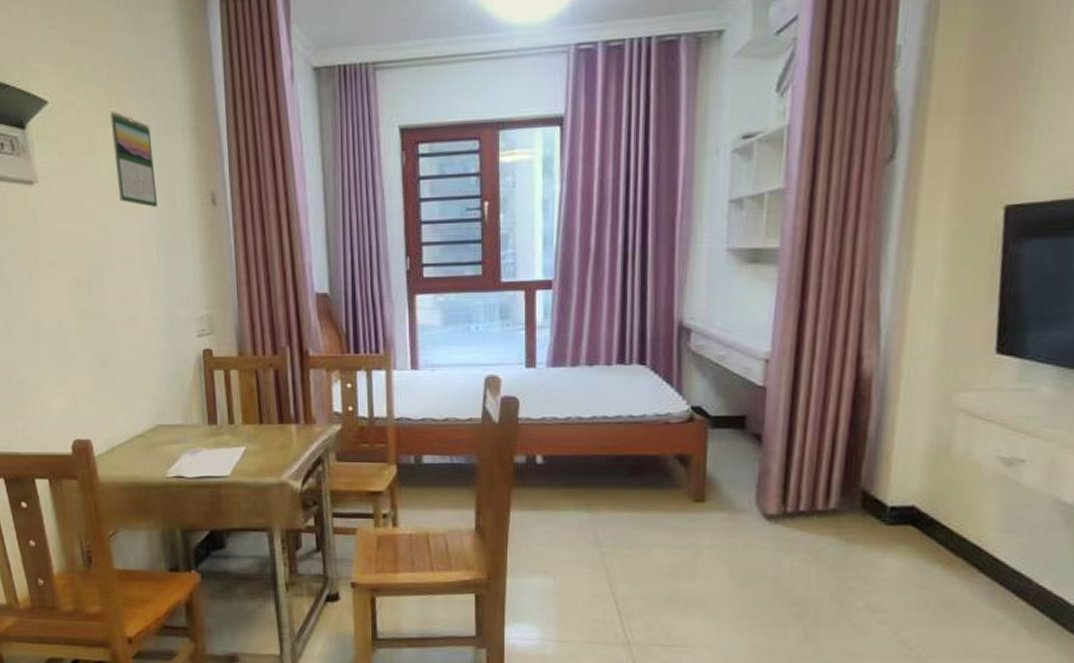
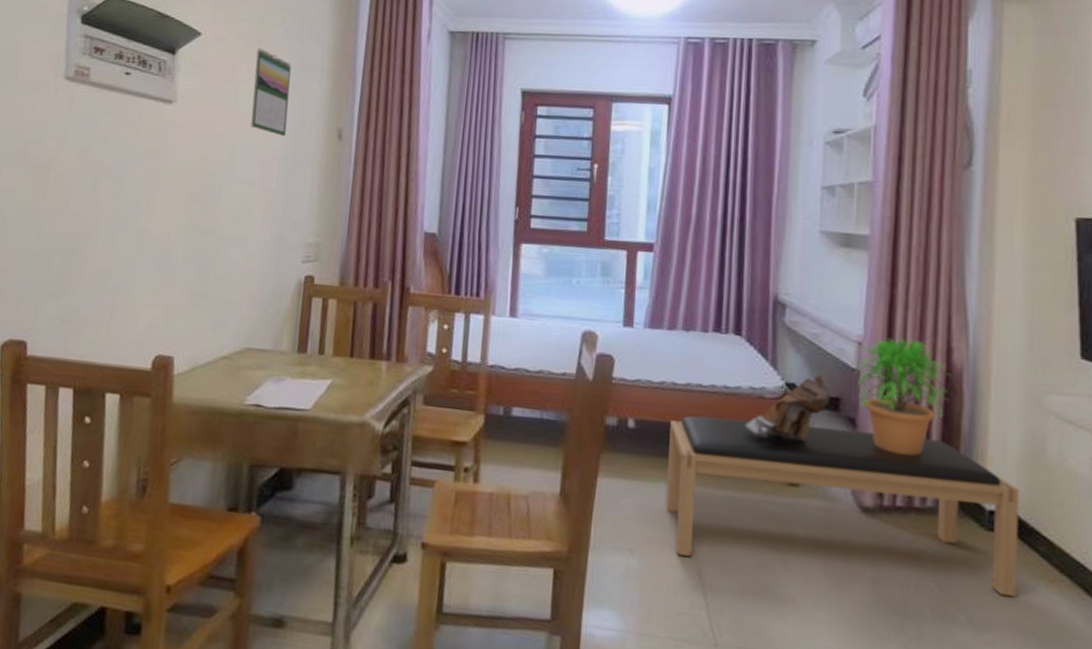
bench: none [576,445,922,580] -> present [665,415,1019,597]
stack of books: none [651,396,737,461] -> present [745,375,832,441]
potted plant: none [758,349,860,463] -> present [851,338,951,455]

